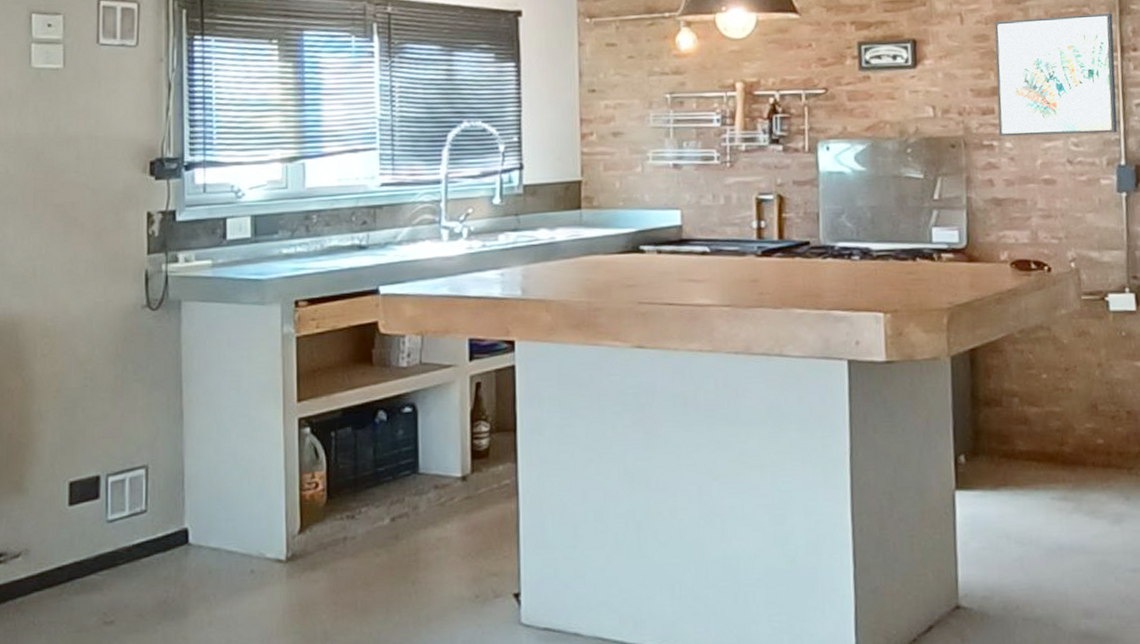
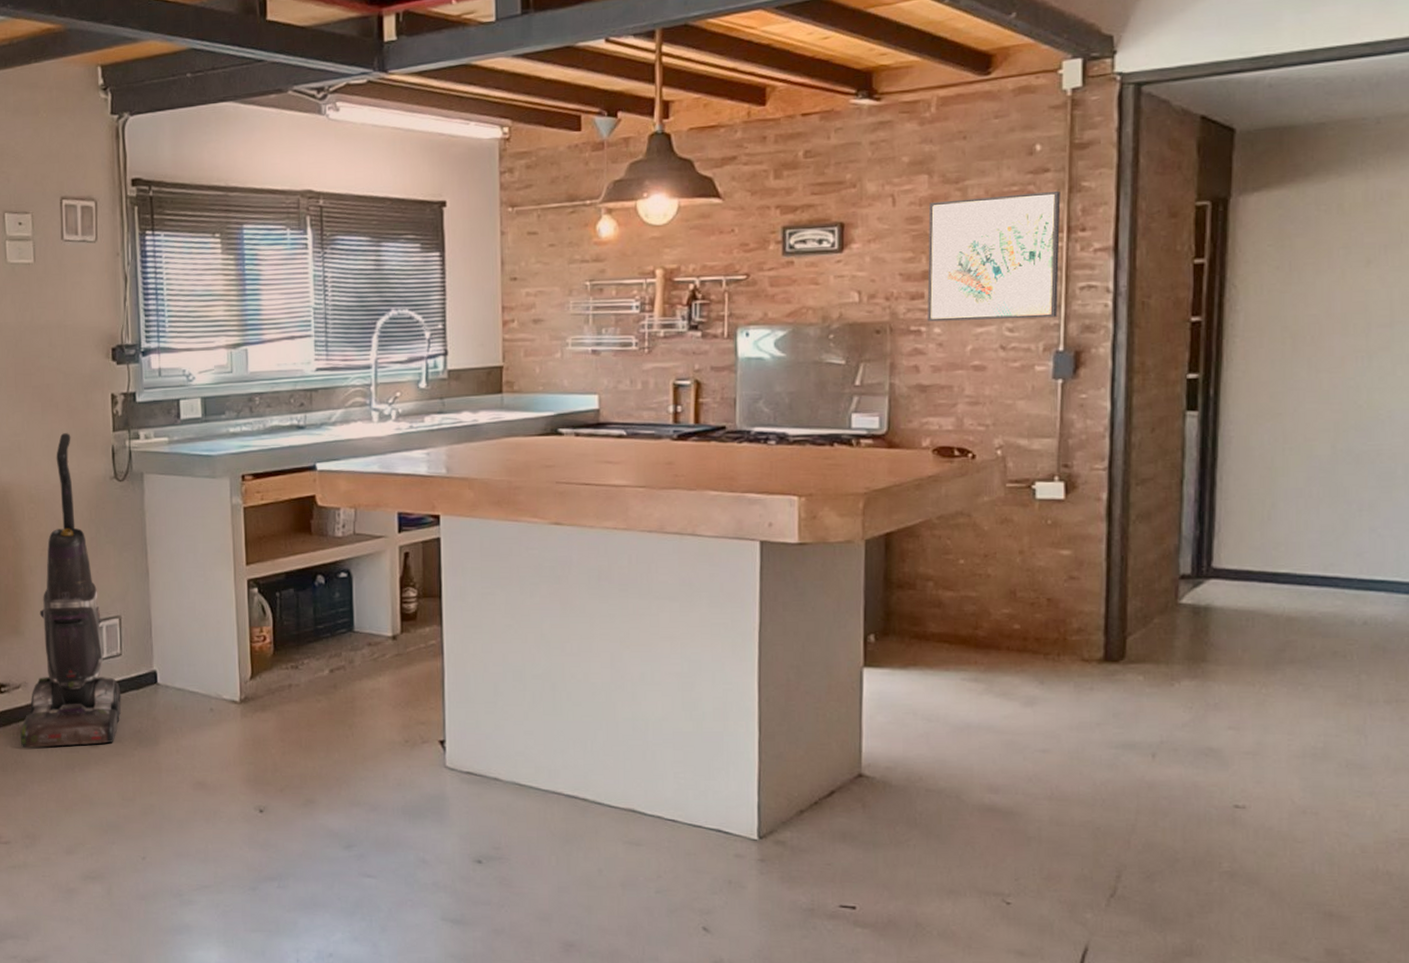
vacuum cleaner: none [16,256,144,630] -> present [20,433,122,748]

